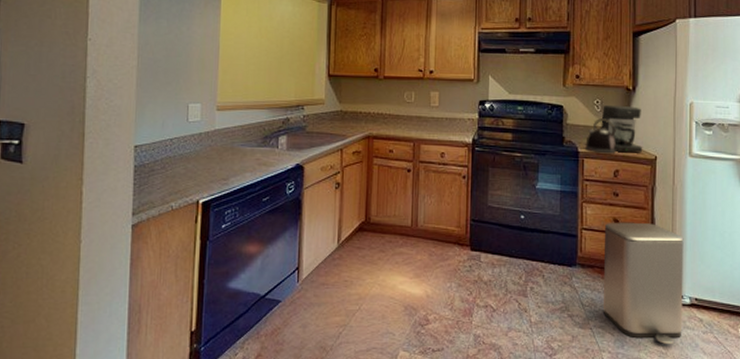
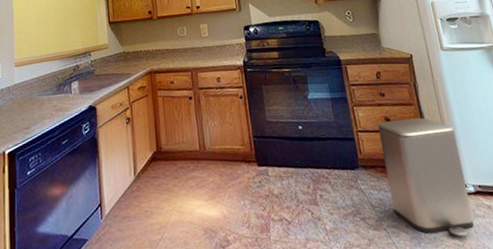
kettle: present [585,118,617,155] -> none [345,27,375,60]
coffee maker: present [601,106,643,153] -> none [354,13,398,56]

